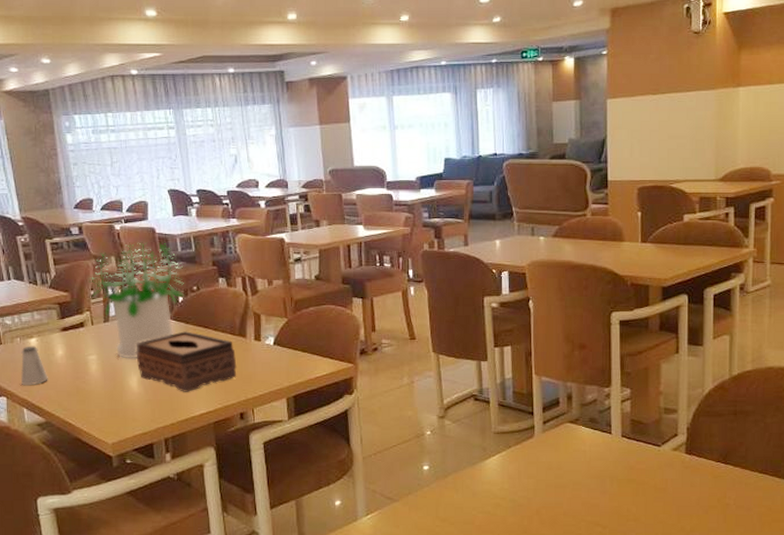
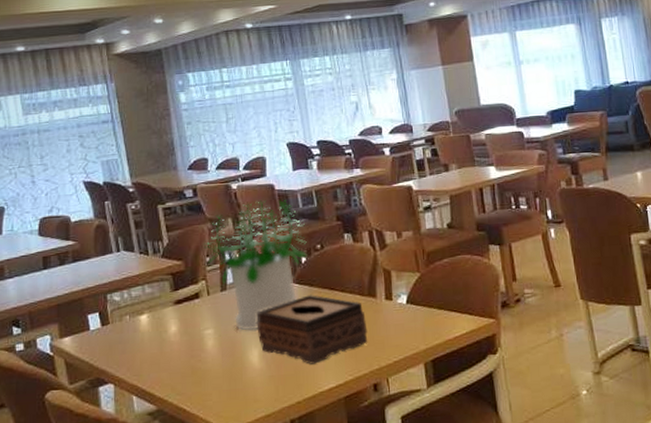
saltshaker: present [20,346,48,385] -> none [129,323,160,369]

